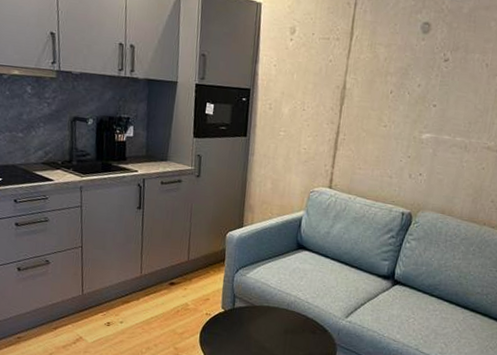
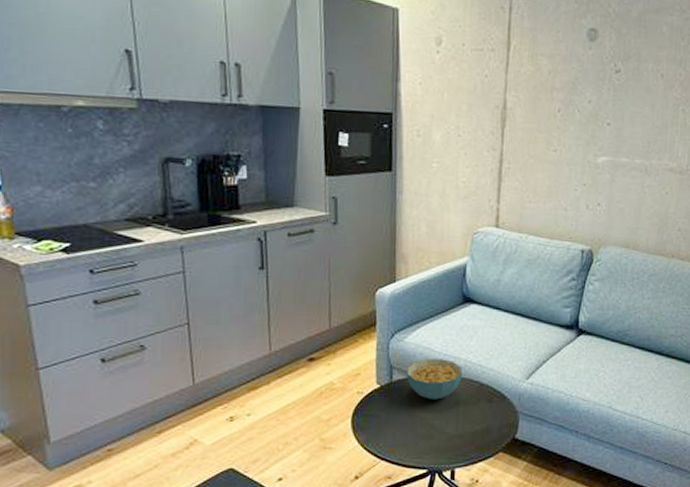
cereal bowl: none [246,292,293,327] -> present [407,359,463,400]

